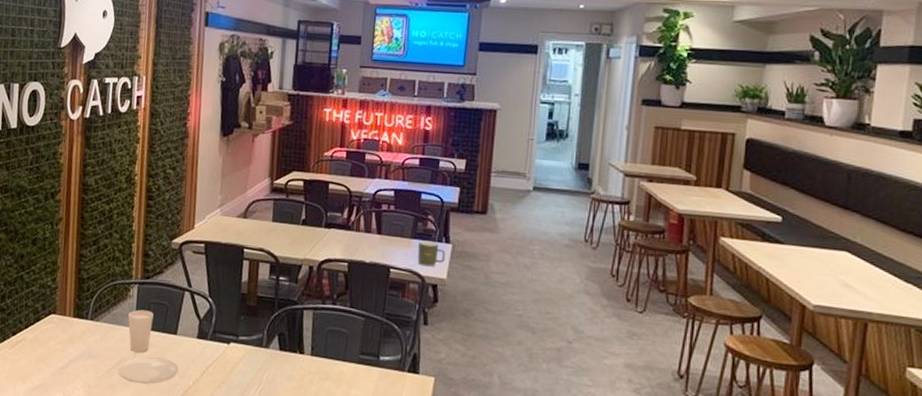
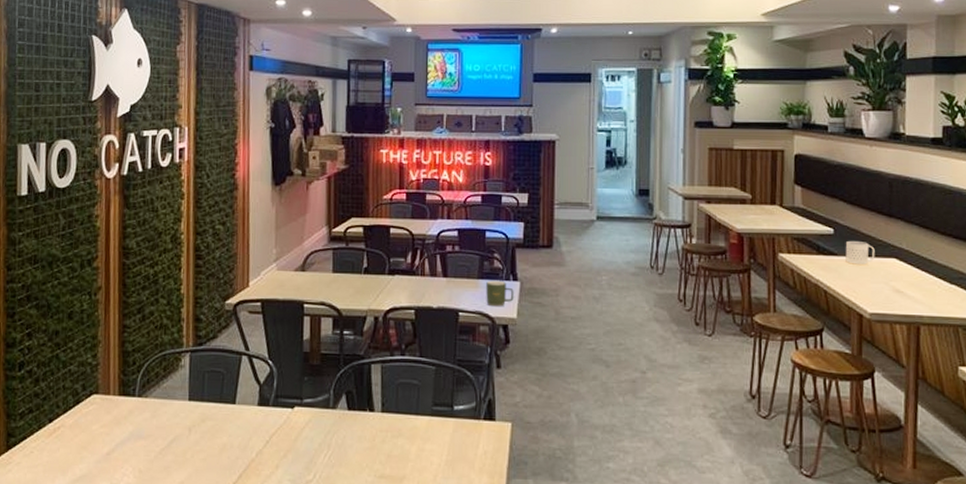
plate: present [118,356,179,384] -> none [172,431,240,462]
cup: present [127,309,154,353] -> none [180,380,209,428]
mug: none [792,229,825,257] -> present [845,240,875,266]

